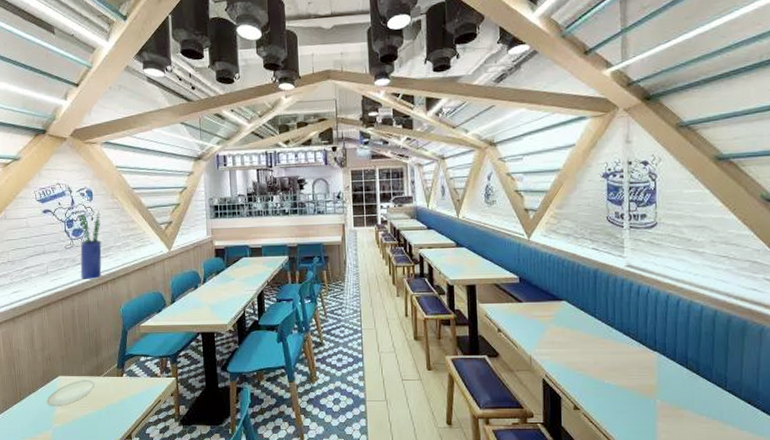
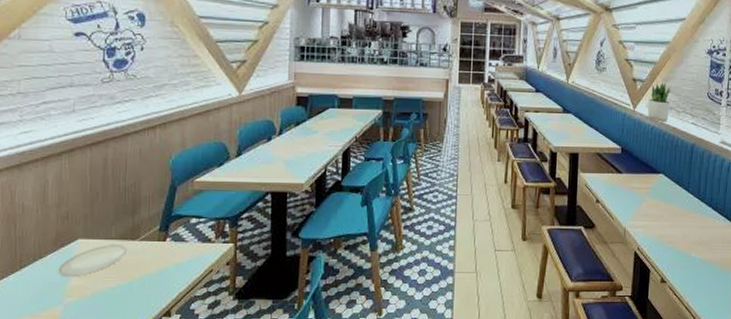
vase: present [78,210,102,279] -> none [120,38,154,122]
planter: none [543,209,568,249] -> present [647,82,671,122]

